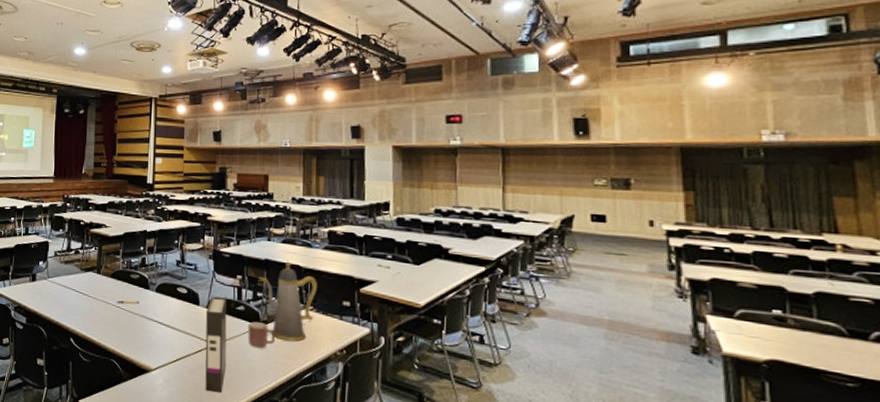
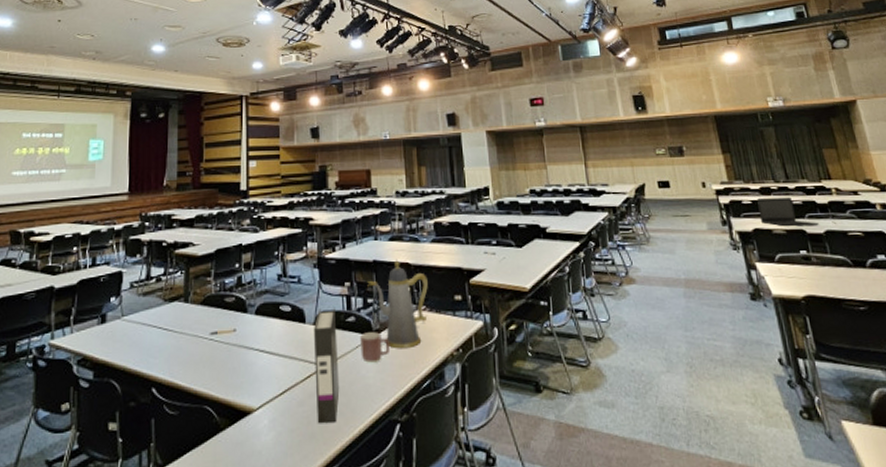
laptop: none [722,246,807,285] -> present [757,198,819,227]

